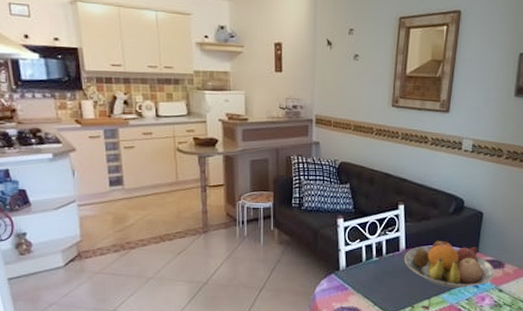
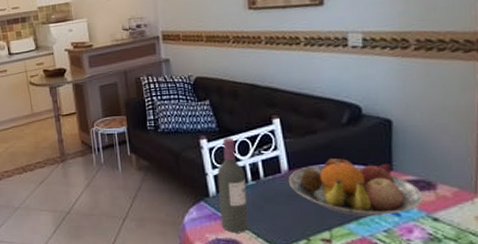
wine bottle: none [346,218,371,302] -> present [217,137,248,233]

